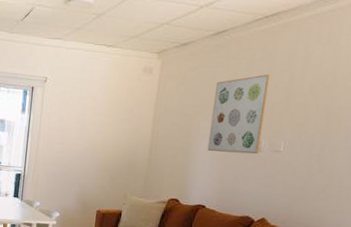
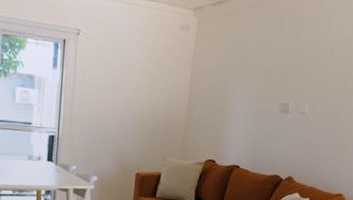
wall art: present [207,74,270,155] -> none [241,37,297,116]

